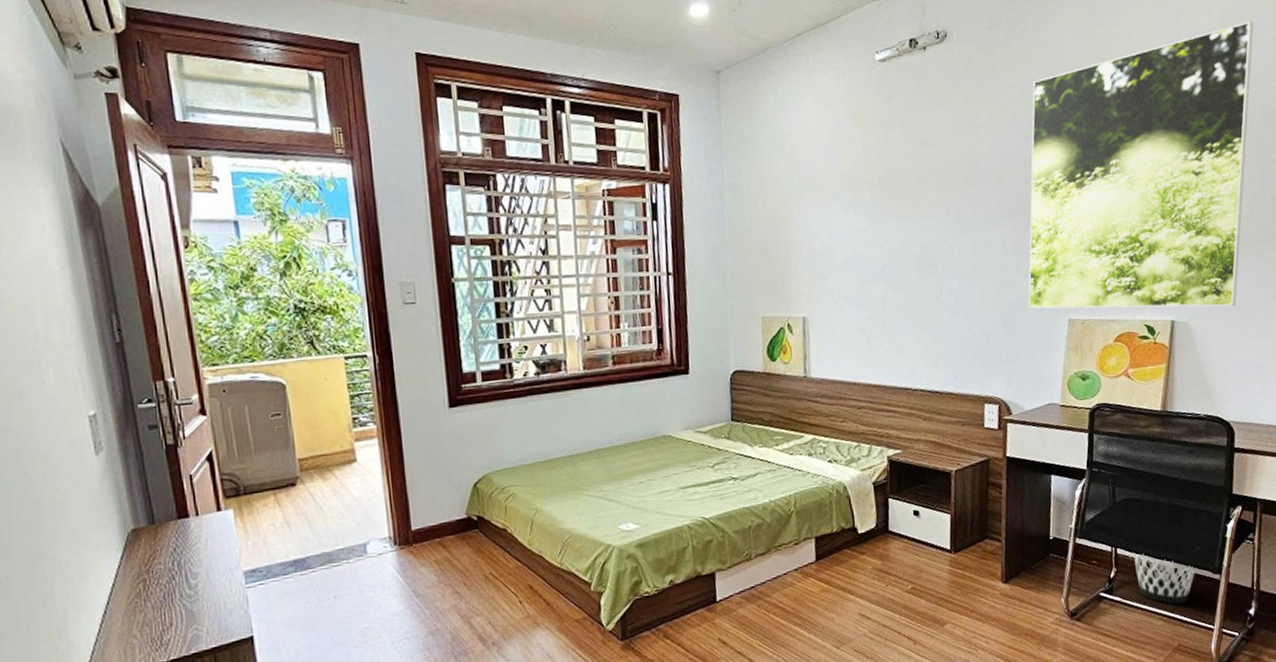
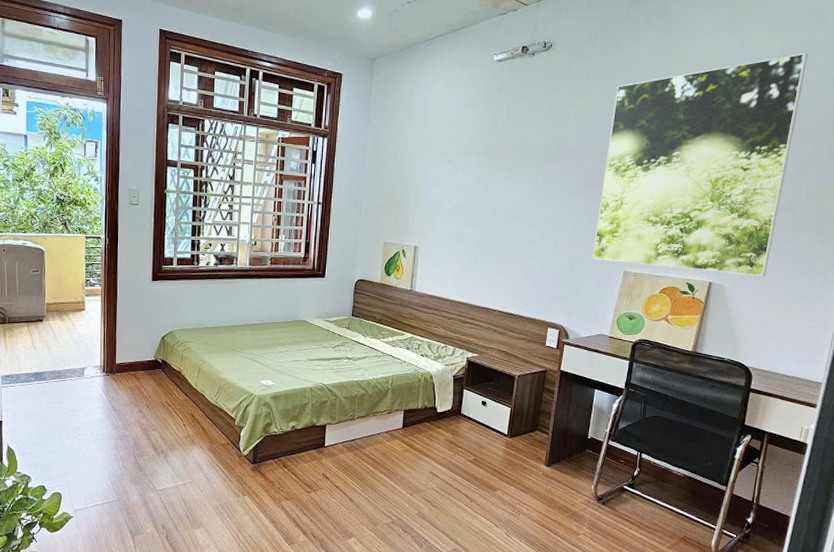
wastebasket: present [1133,552,1197,605] -> none [654,458,707,505]

